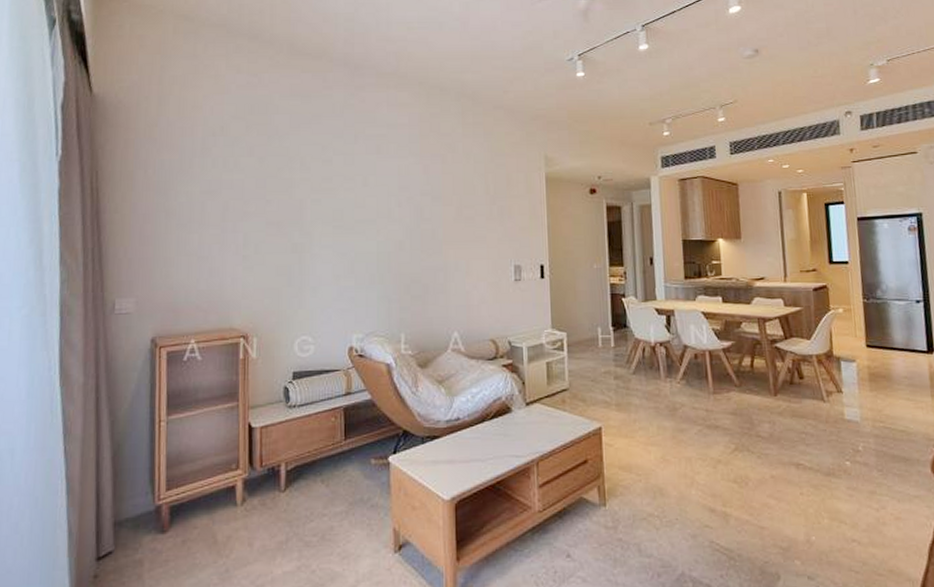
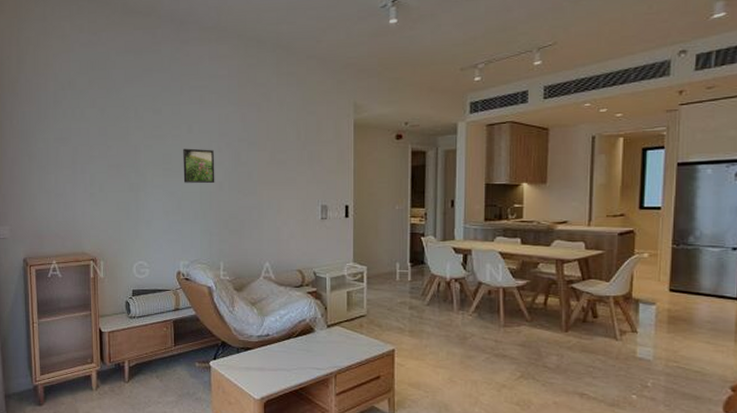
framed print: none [357,203,395,243] -> present [183,148,215,184]

